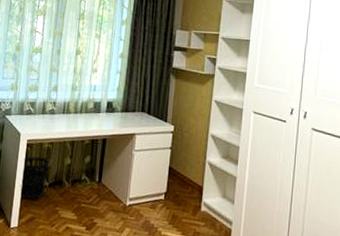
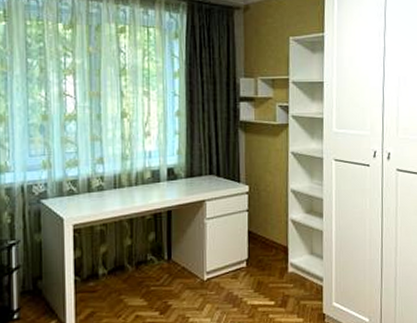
wastebasket: present [19,156,51,200] -> none [71,241,107,293]

